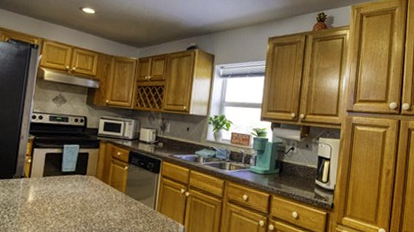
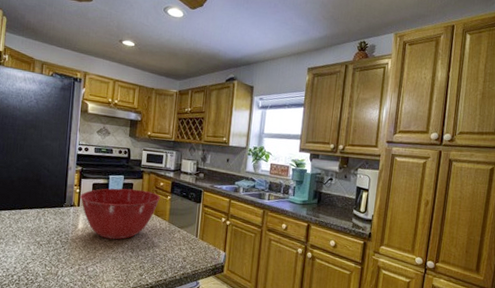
mixing bowl: none [31,158,117,213] -> present [79,188,160,240]

